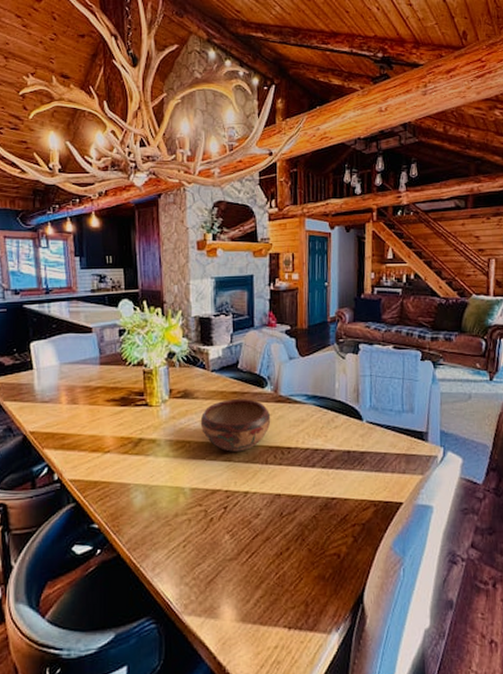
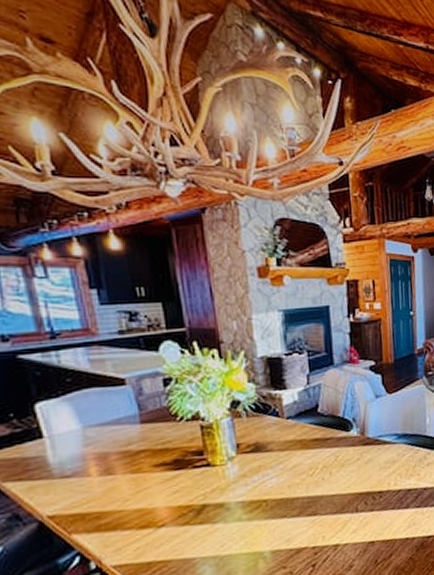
decorative bowl: present [200,399,271,452] -> none [277,445,359,505]

